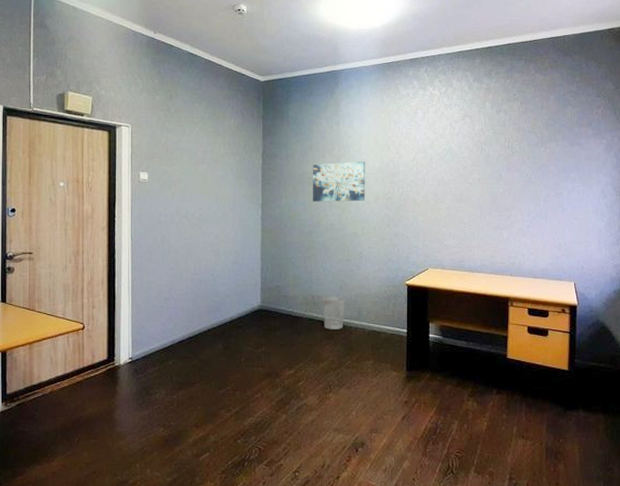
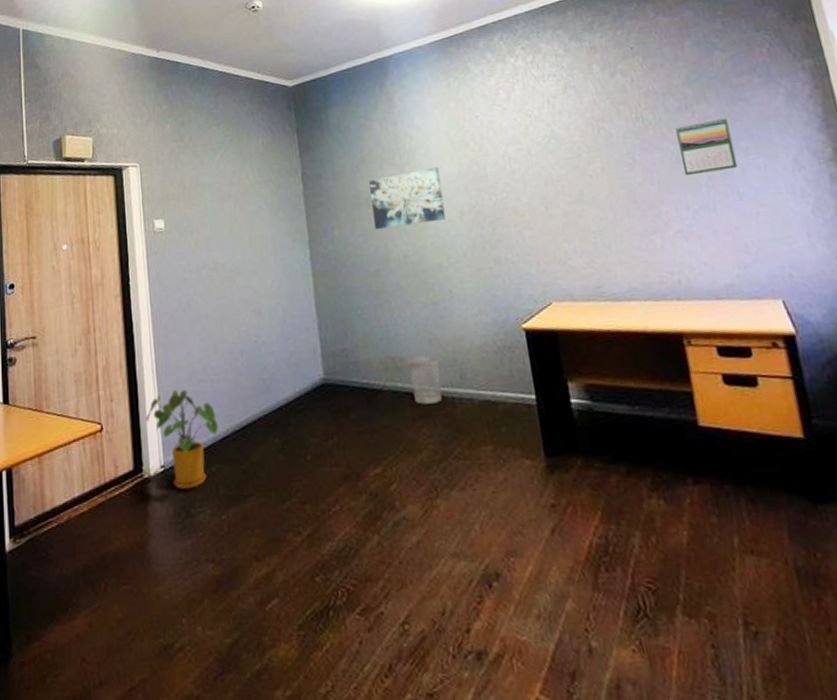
house plant: none [119,304,176,375] -> present [145,389,218,489]
calendar: none [531,155,566,192] -> present [675,118,738,176]

